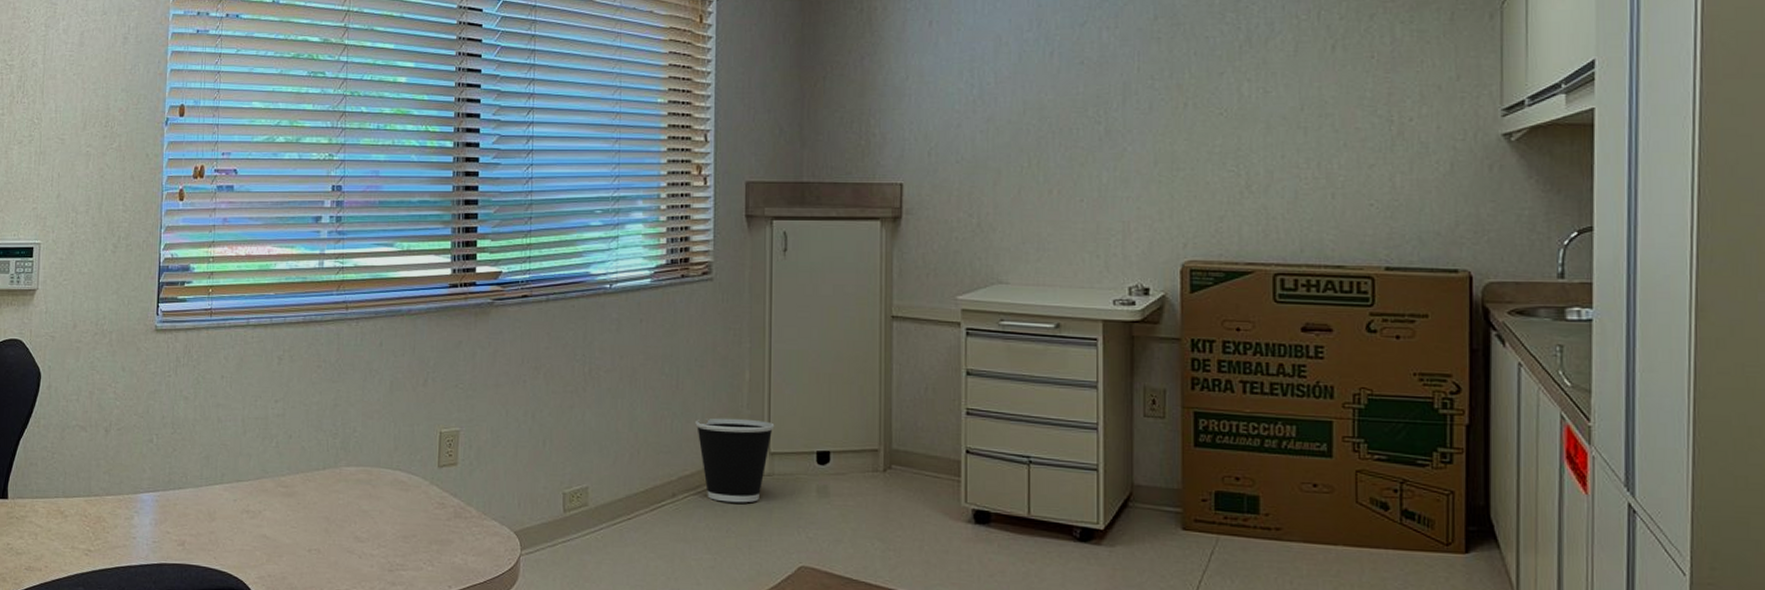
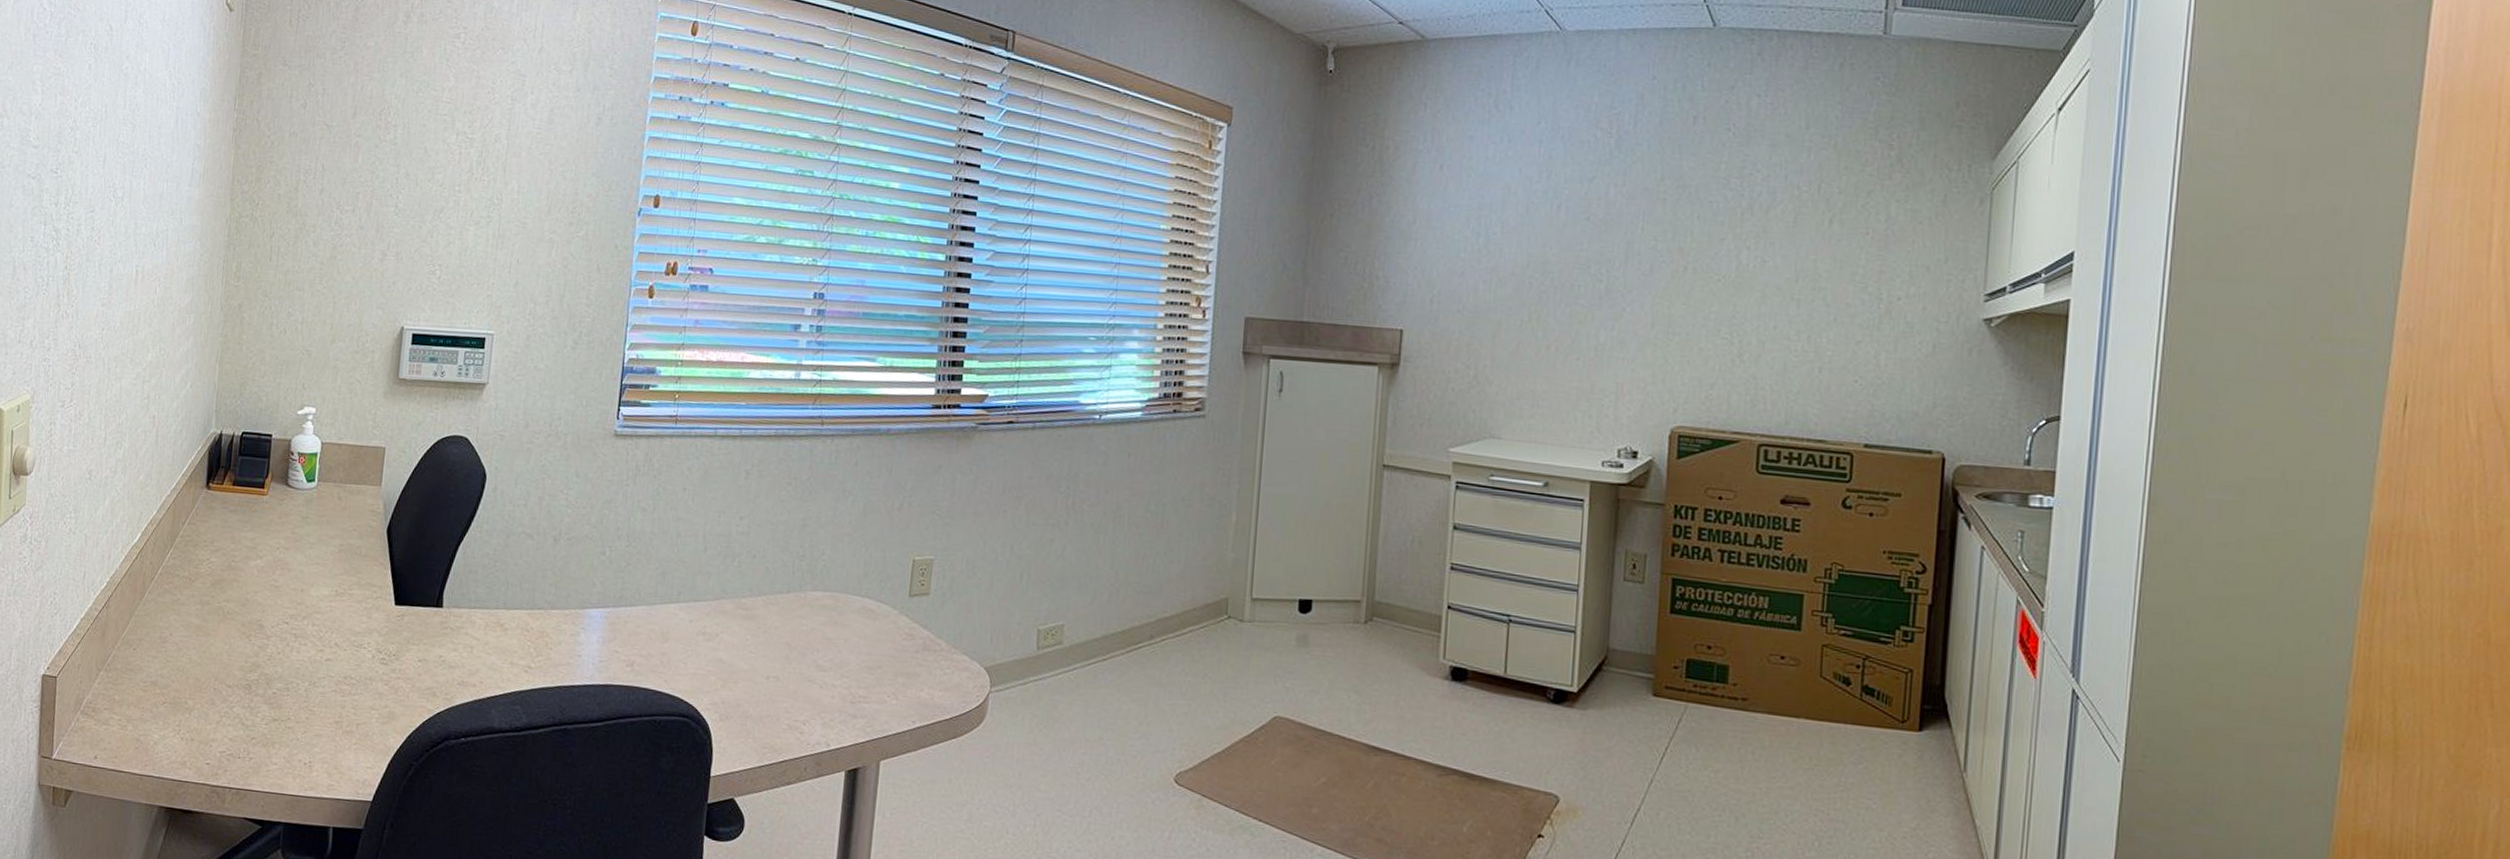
wastebasket: present [695,418,775,503] -> none [1178,560,1259,649]

